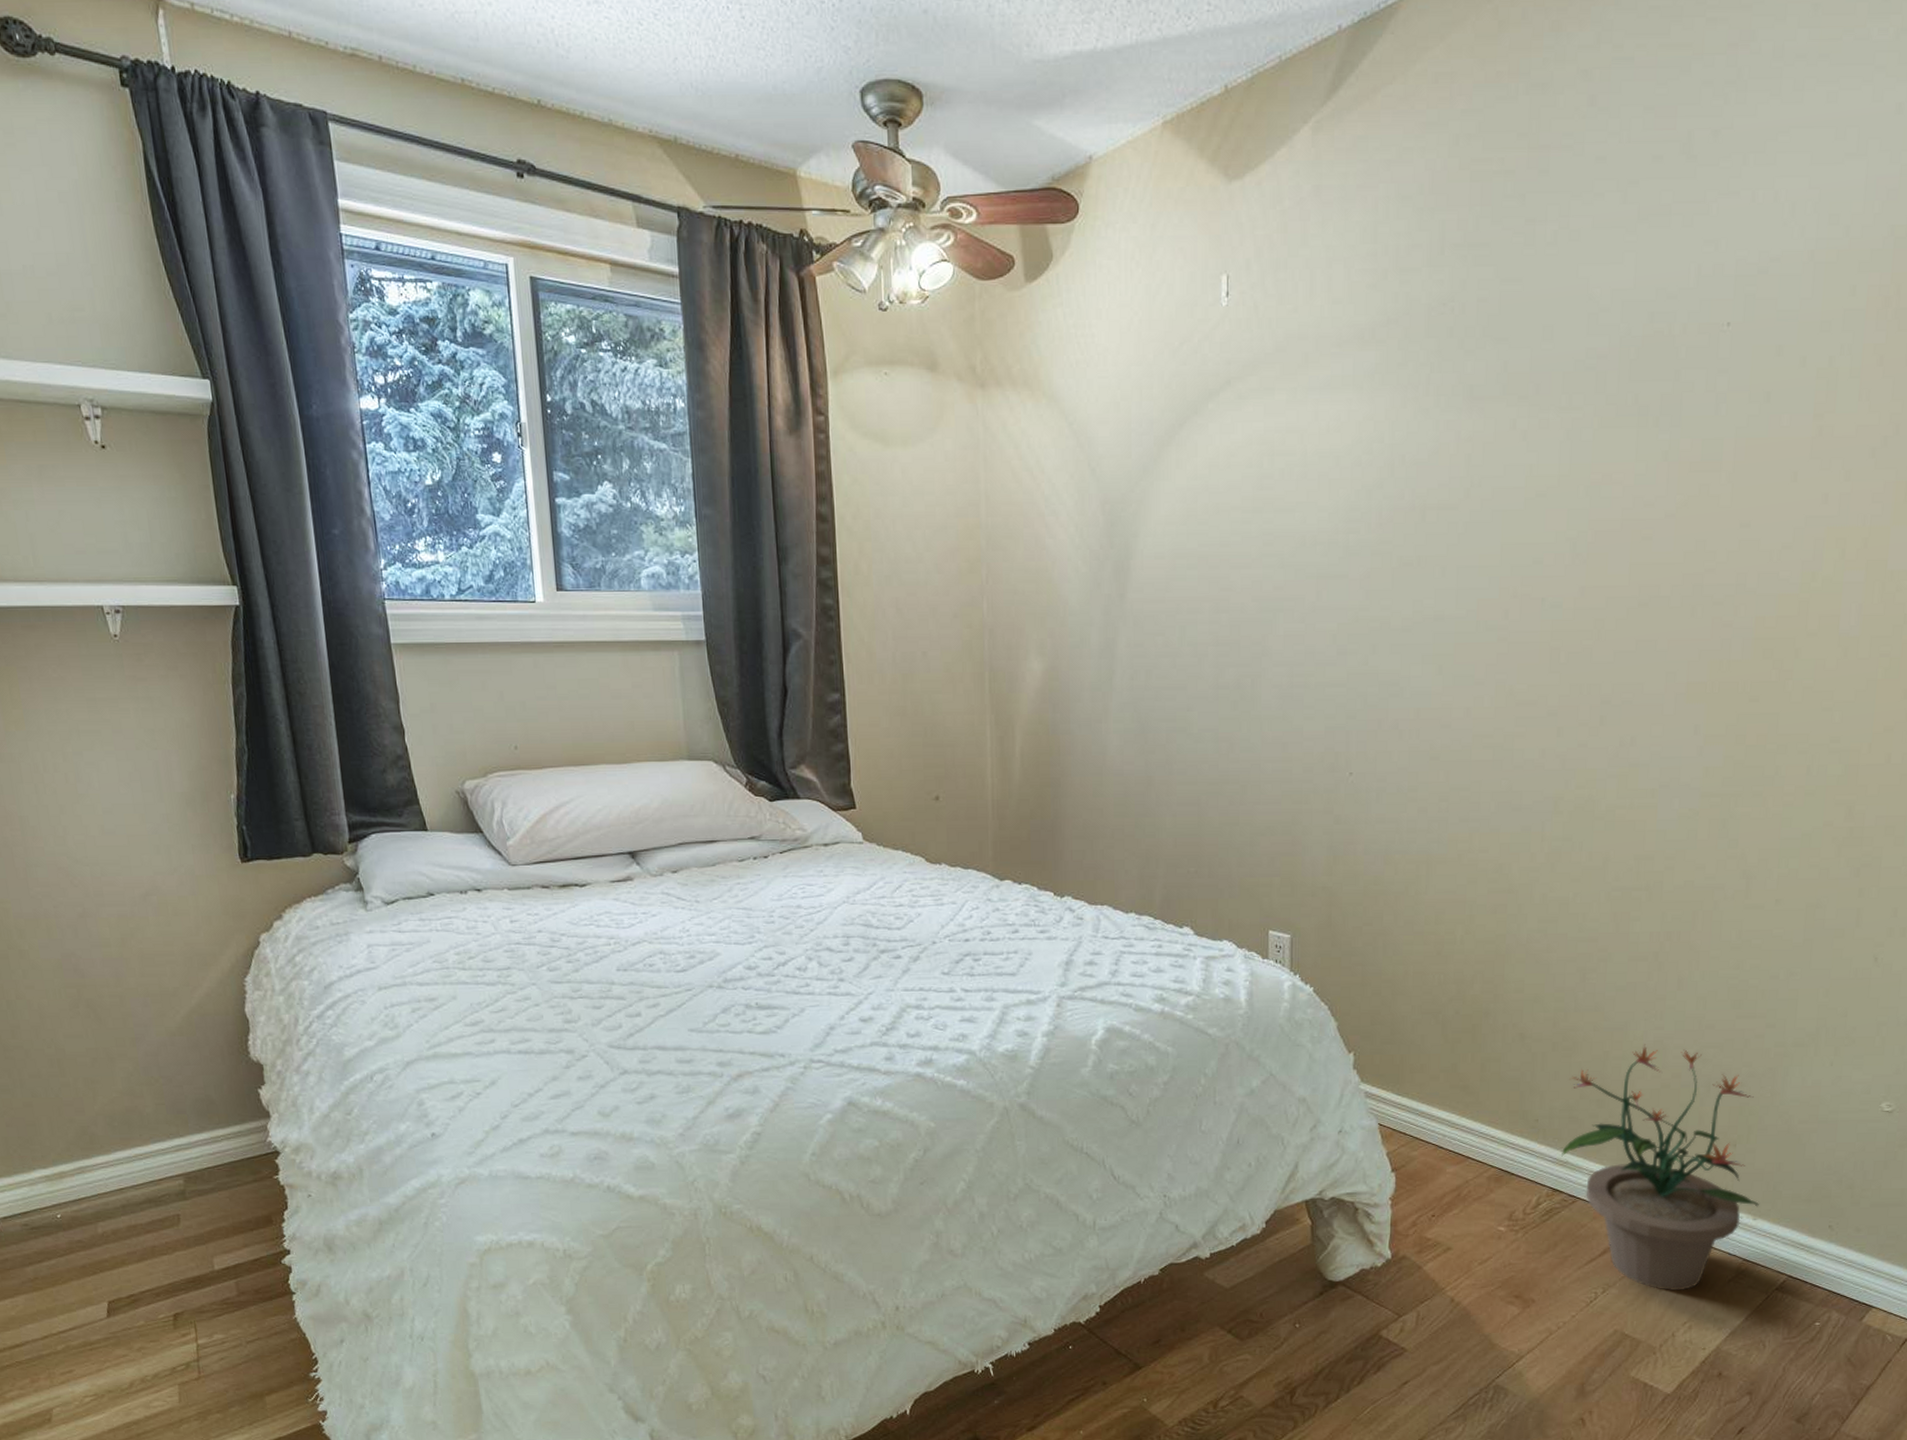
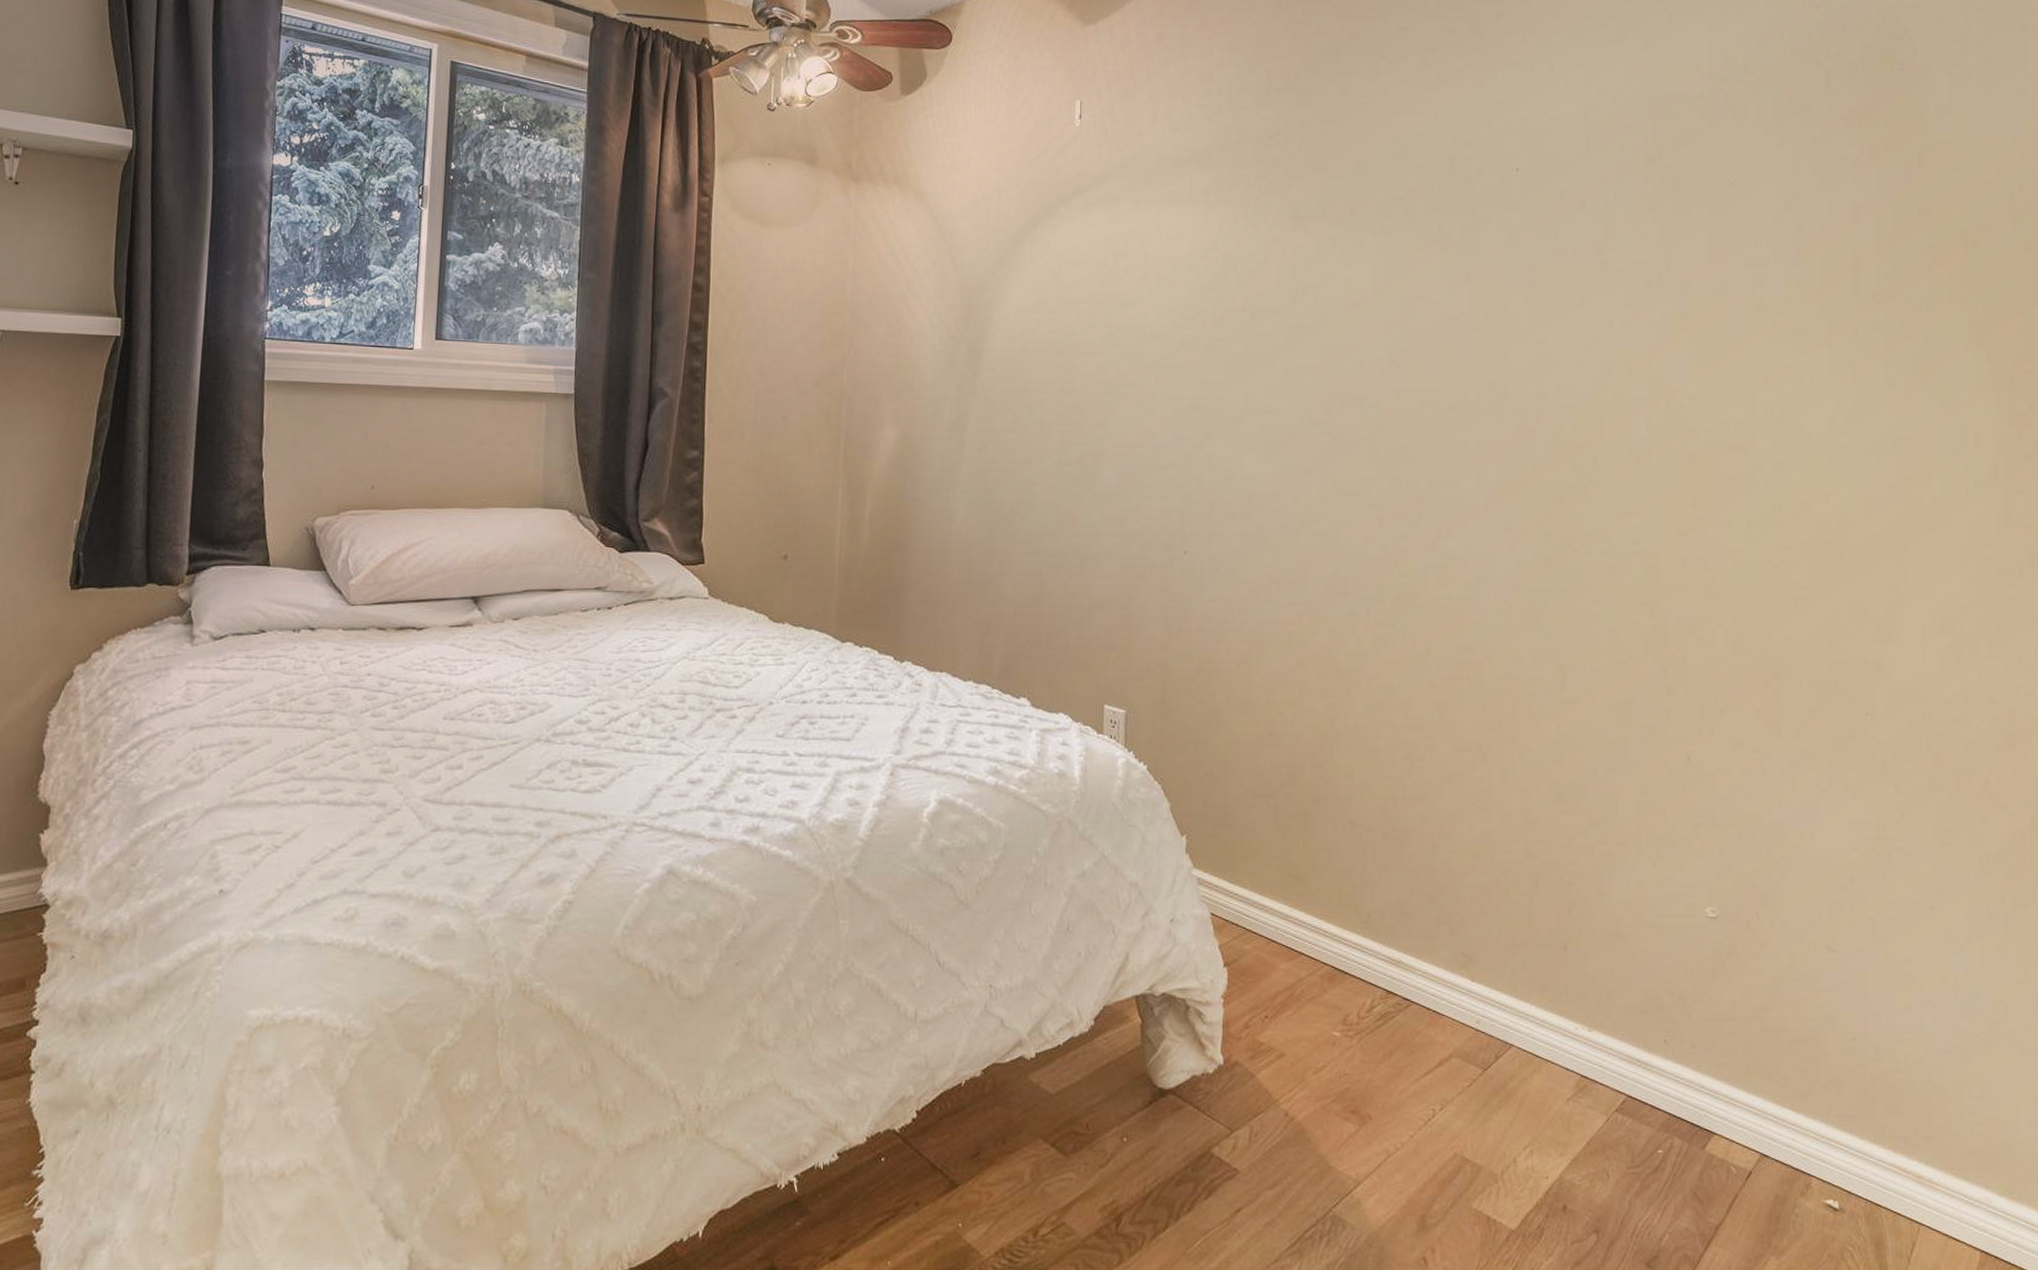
potted plant: present [1562,1044,1759,1291] -> none [1395,837,1593,1110]

